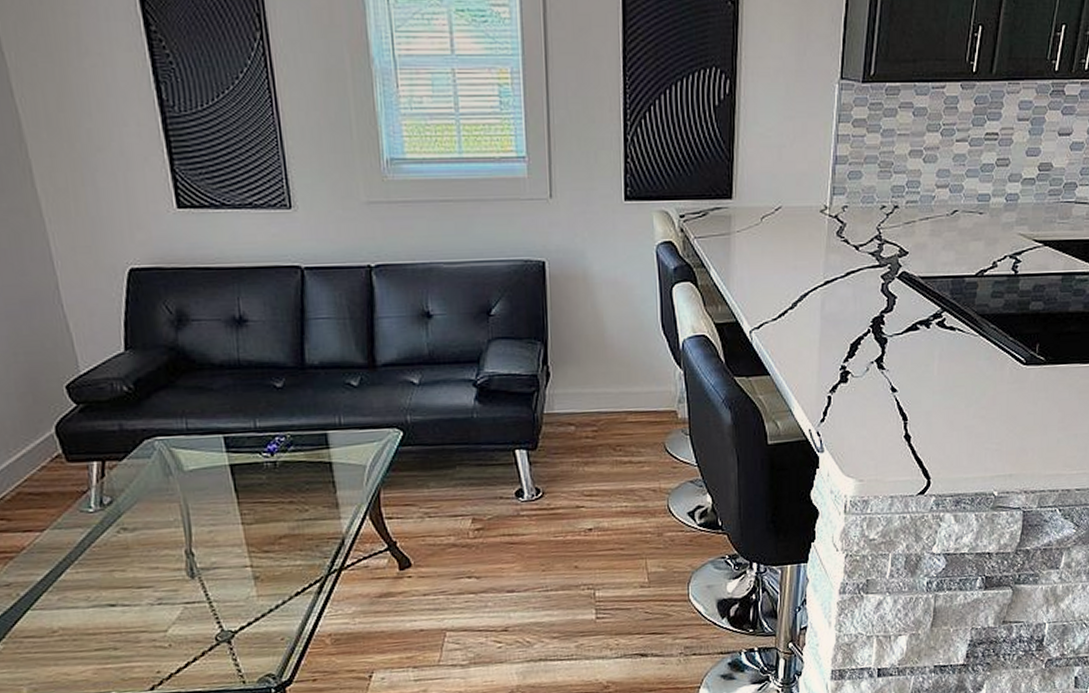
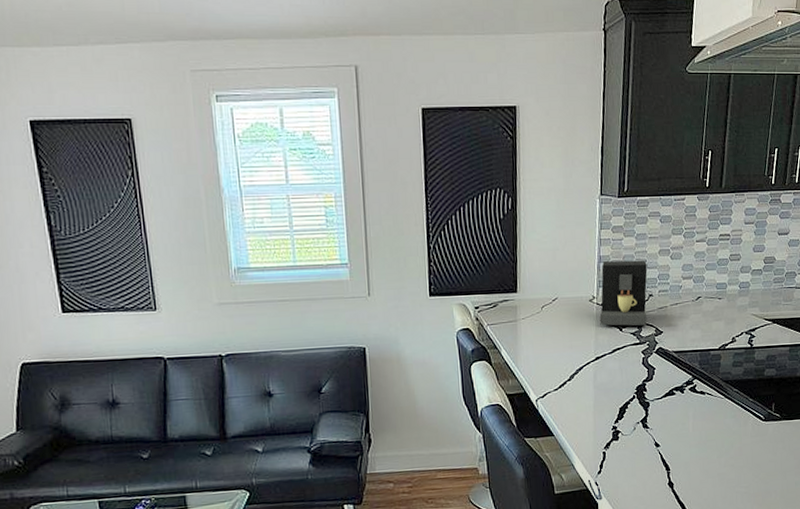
coffee maker: none [832,162,893,245] -> present [599,260,647,326]

